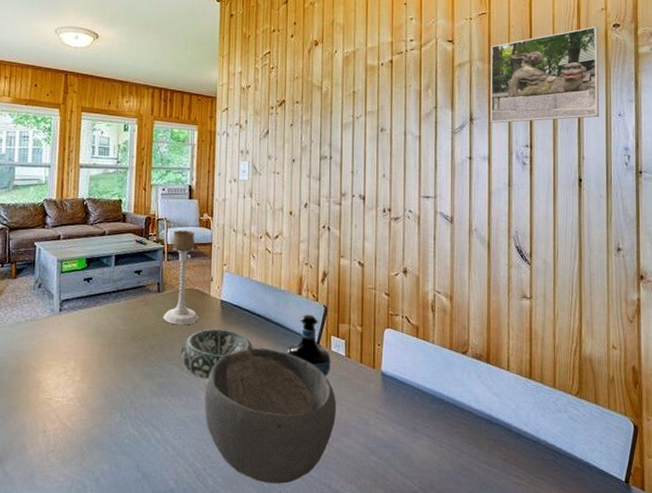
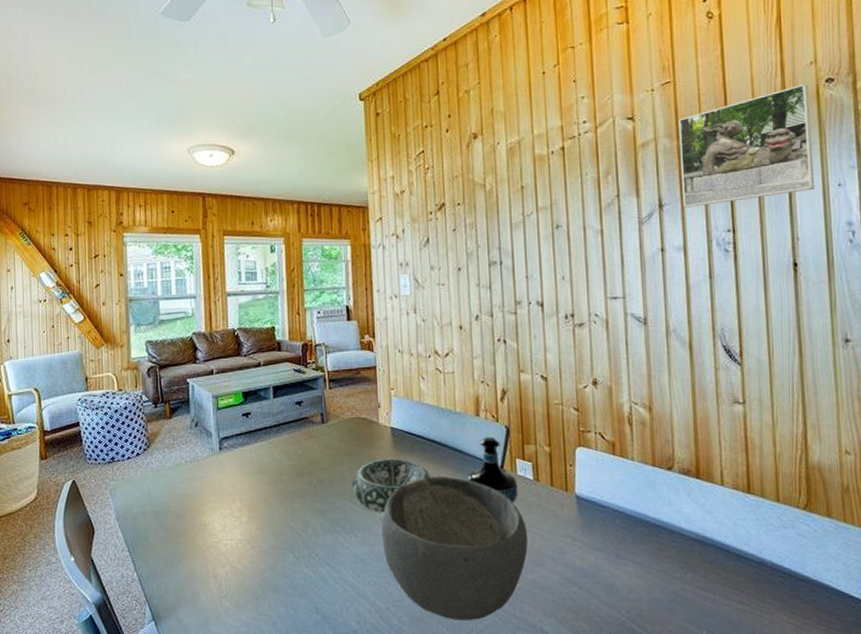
candle holder: present [163,231,199,325] -> none [330,355,369,457]

